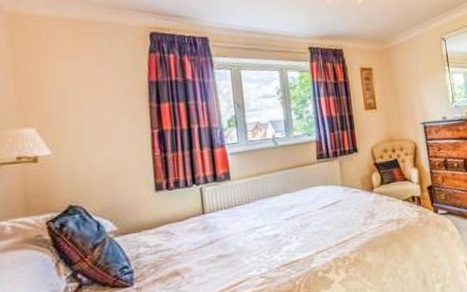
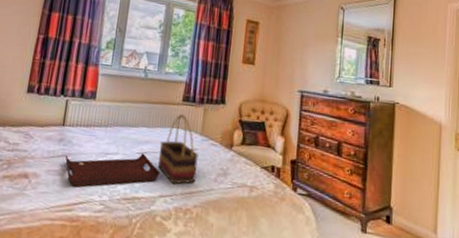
serving tray: none [213,218,312,269] -> present [65,153,160,188]
woven basket: none [305,172,347,239] -> present [157,114,198,185]

